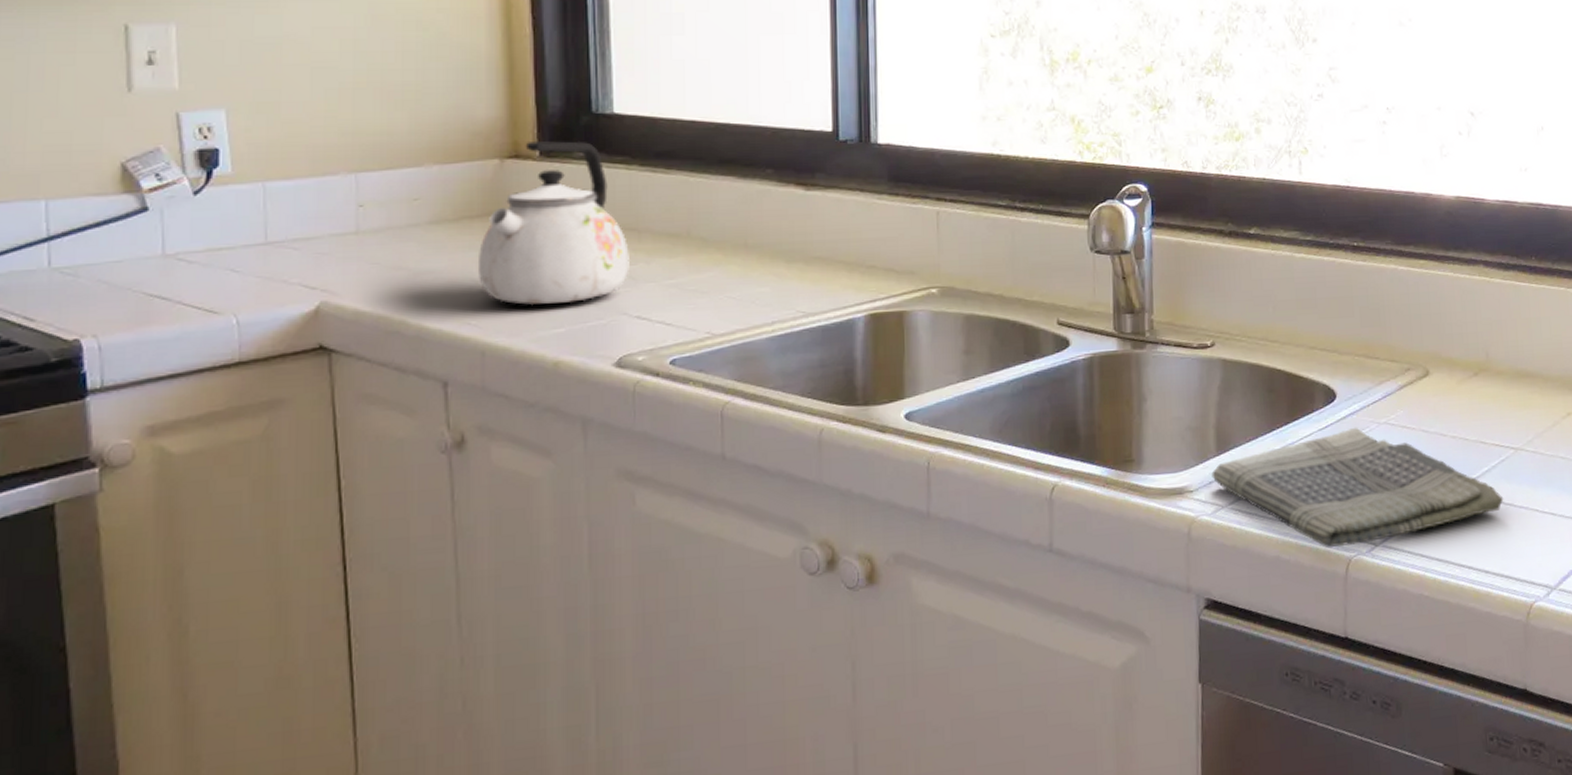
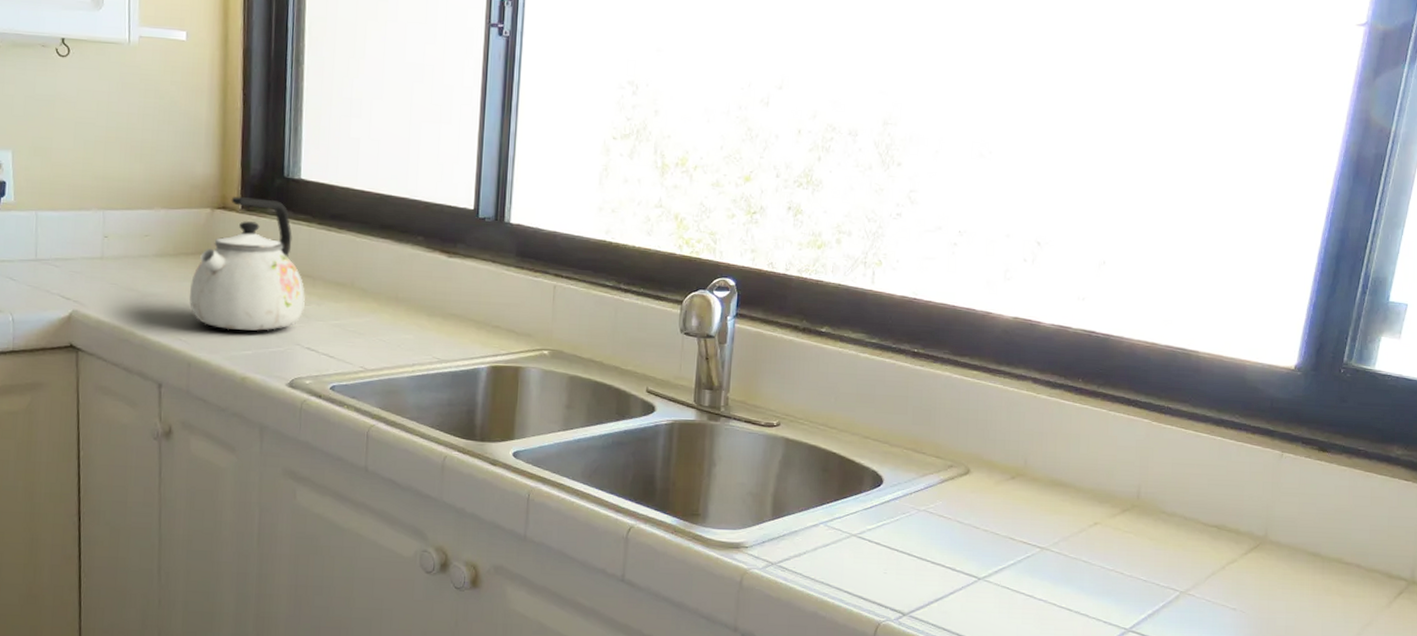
dish towel: present [1211,427,1504,549] -> none [765,510,1025,612]

